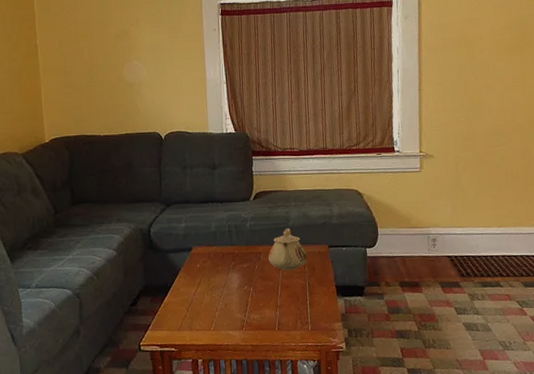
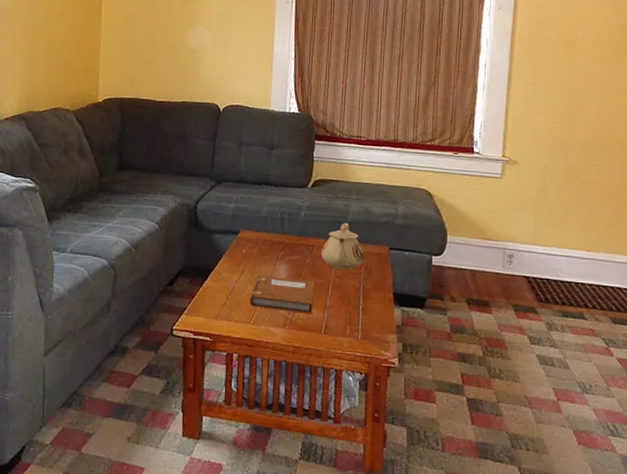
notebook: none [208,284,266,315] -> present [250,275,314,314]

